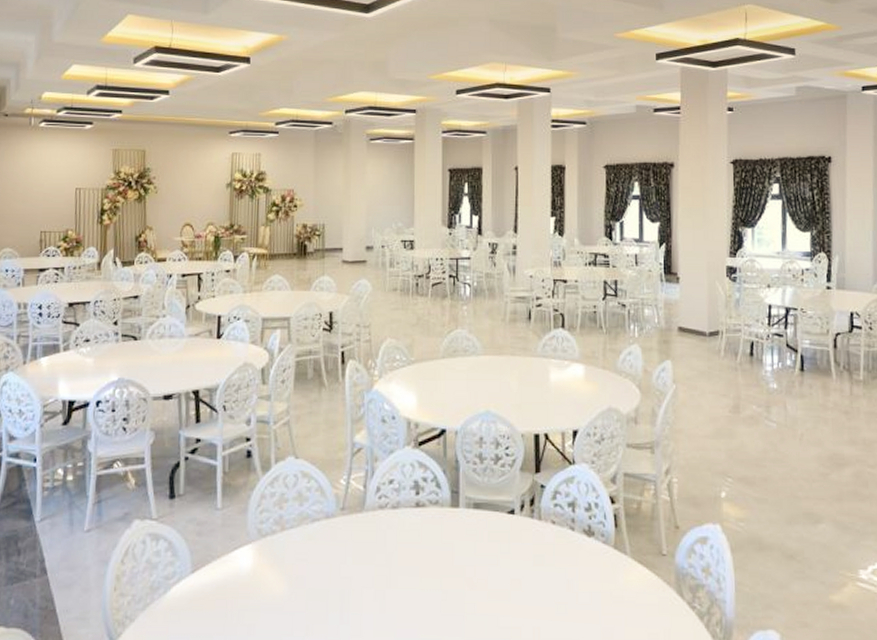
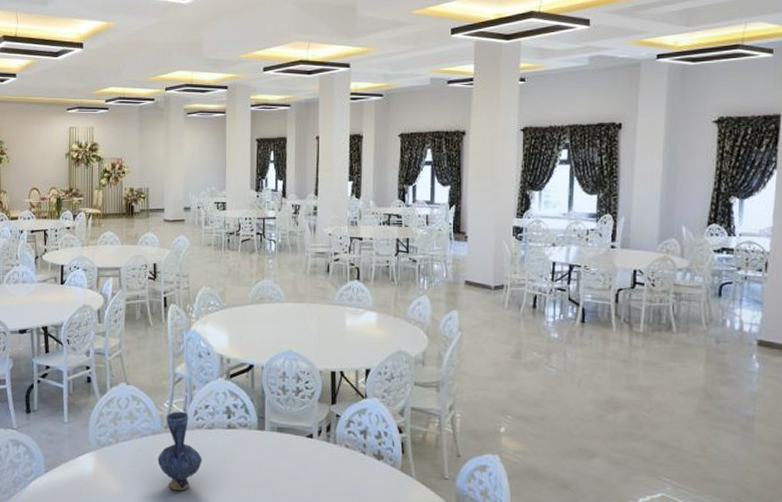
vase: none [331,488,386,587] -> present [157,411,203,491]

